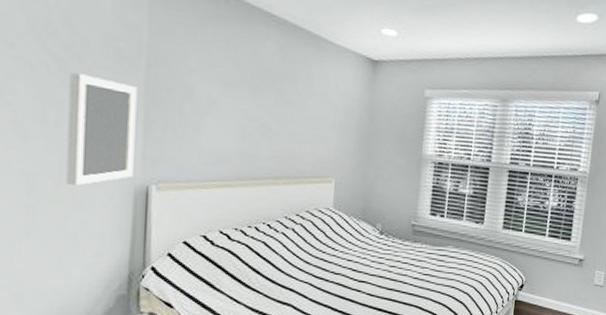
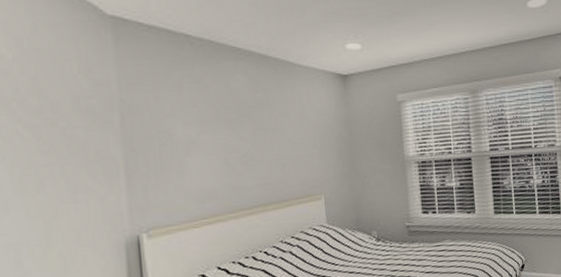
home mirror: present [66,72,137,186] -> none [44,136,122,250]

